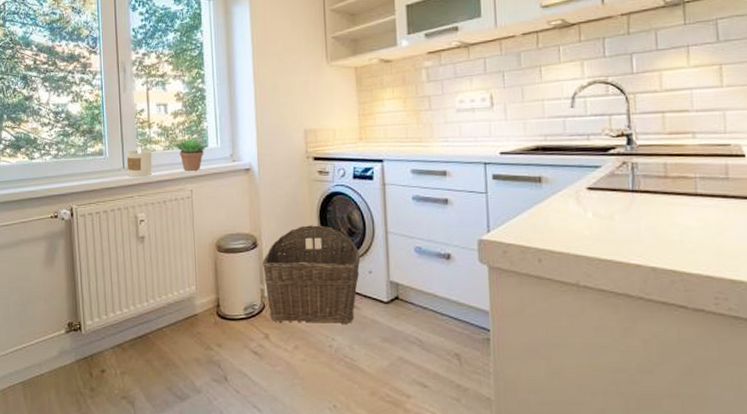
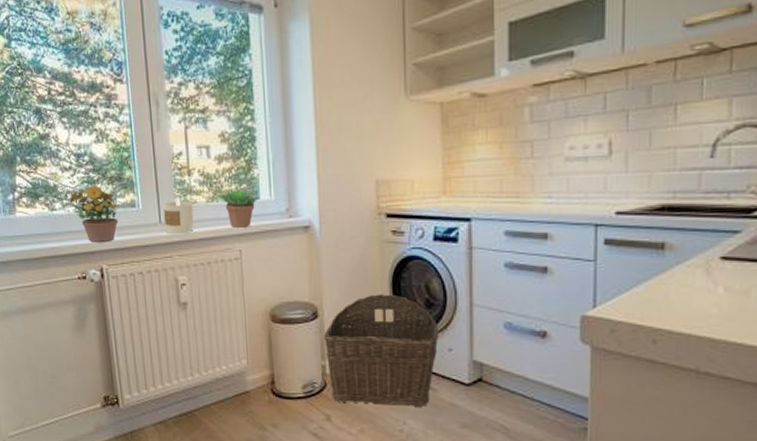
flowerpot: none [47,137,88,186] -> present [69,185,119,242]

